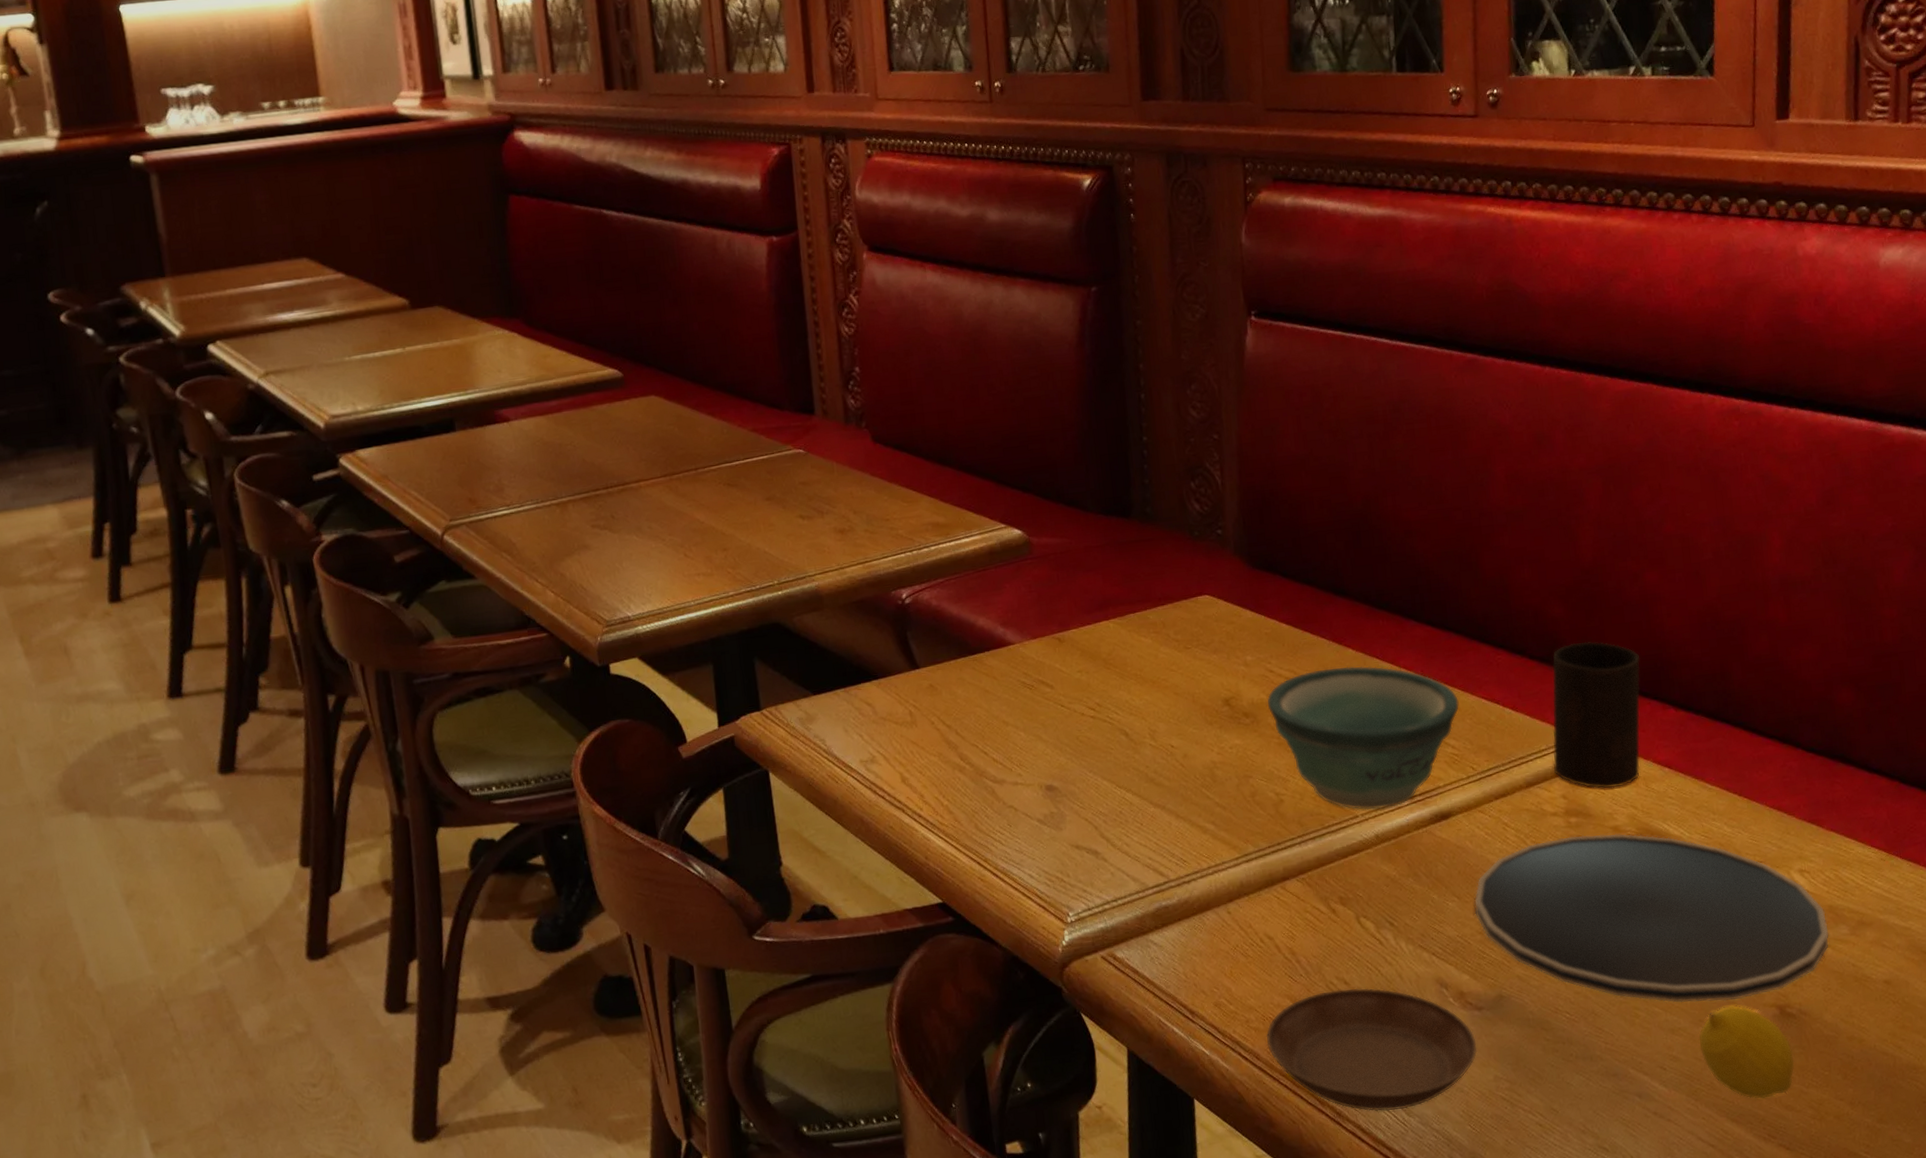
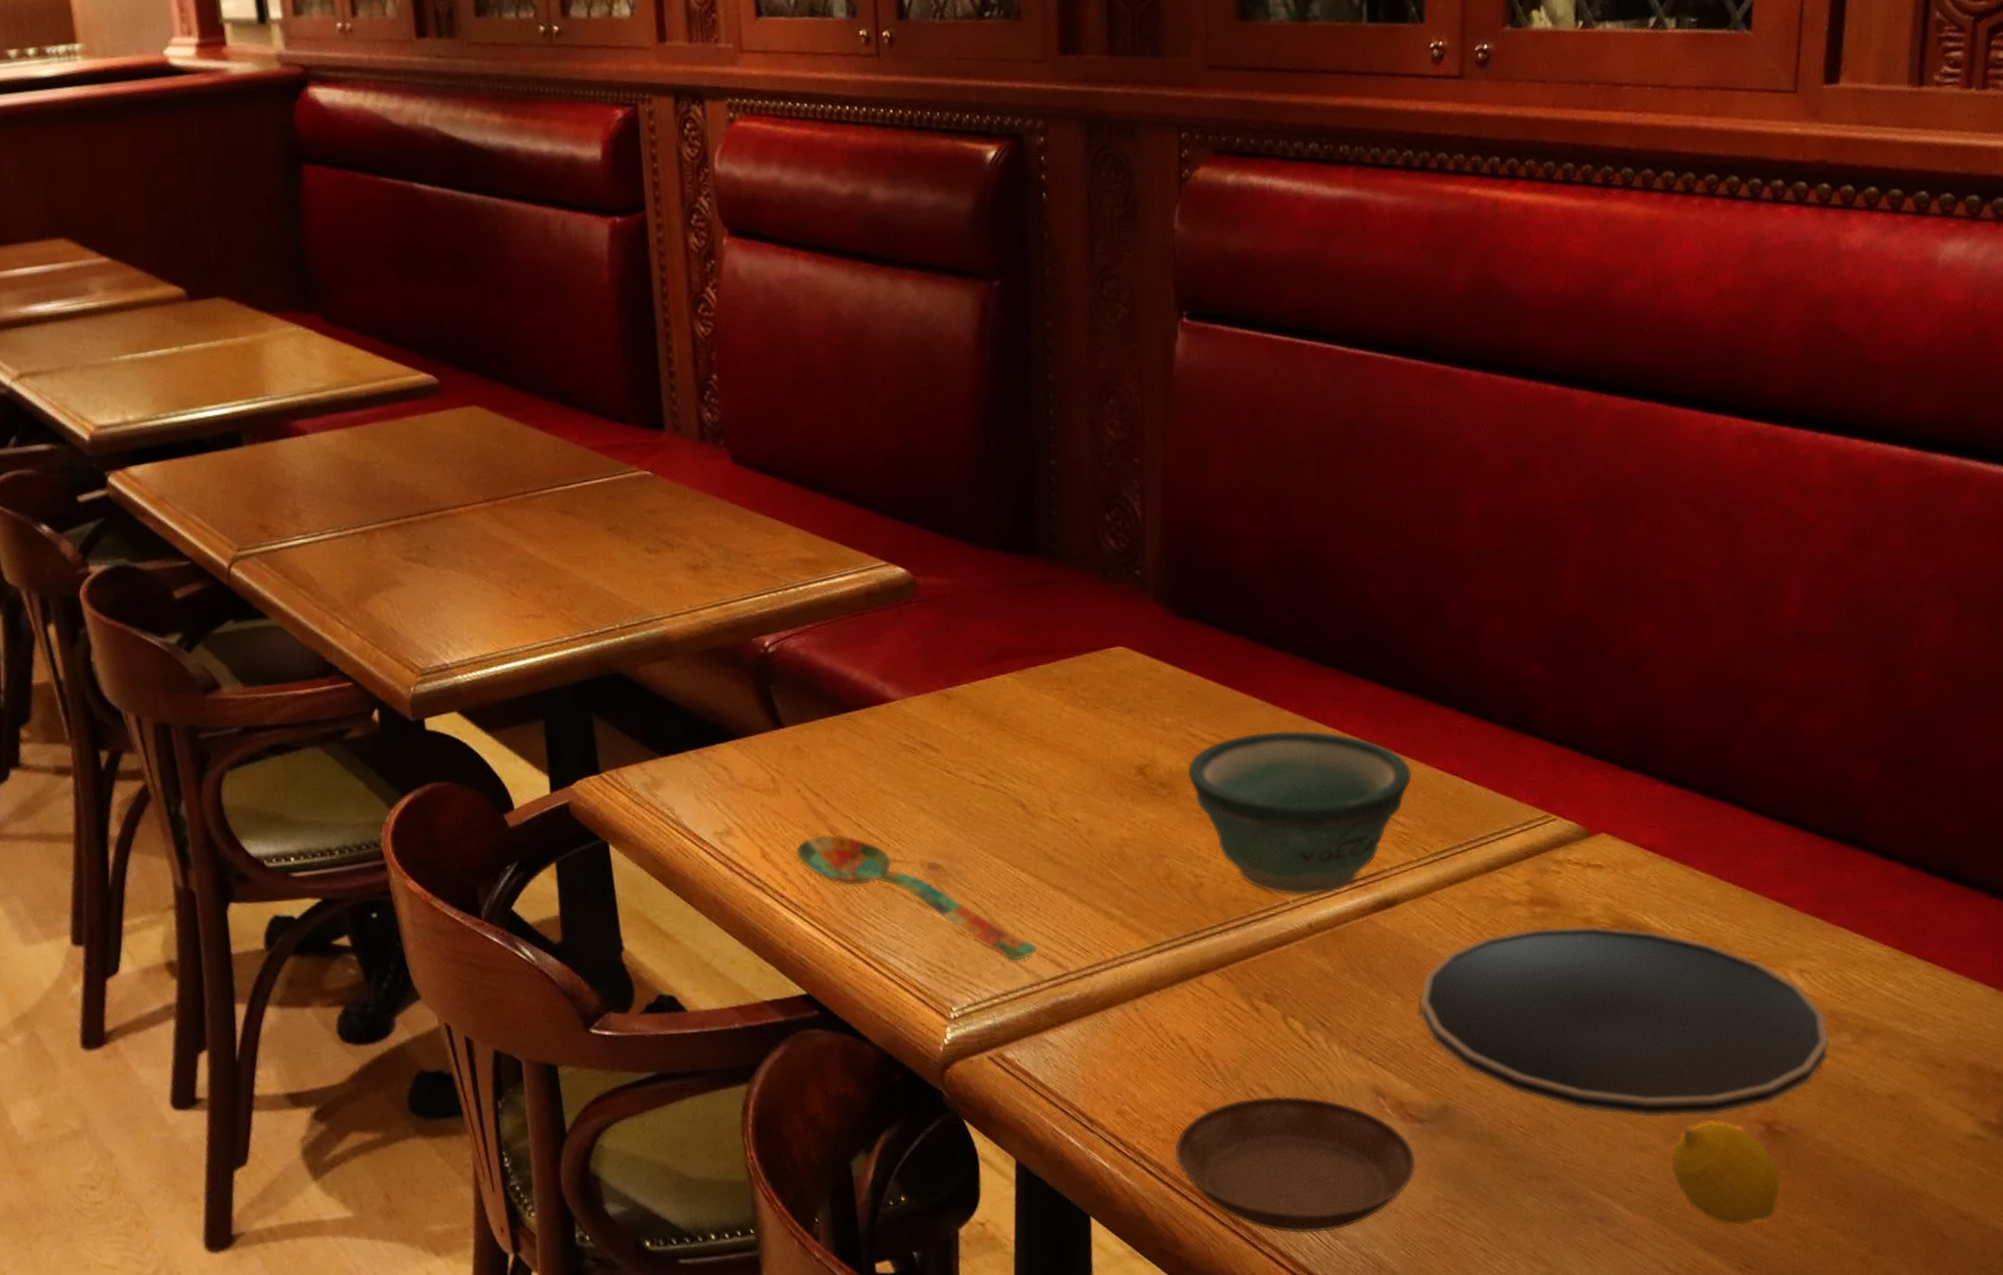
spoon: none [931,761,1141,870] -> present [796,834,1037,961]
cup: present [1552,641,1640,789] -> none [1518,704,1626,875]

